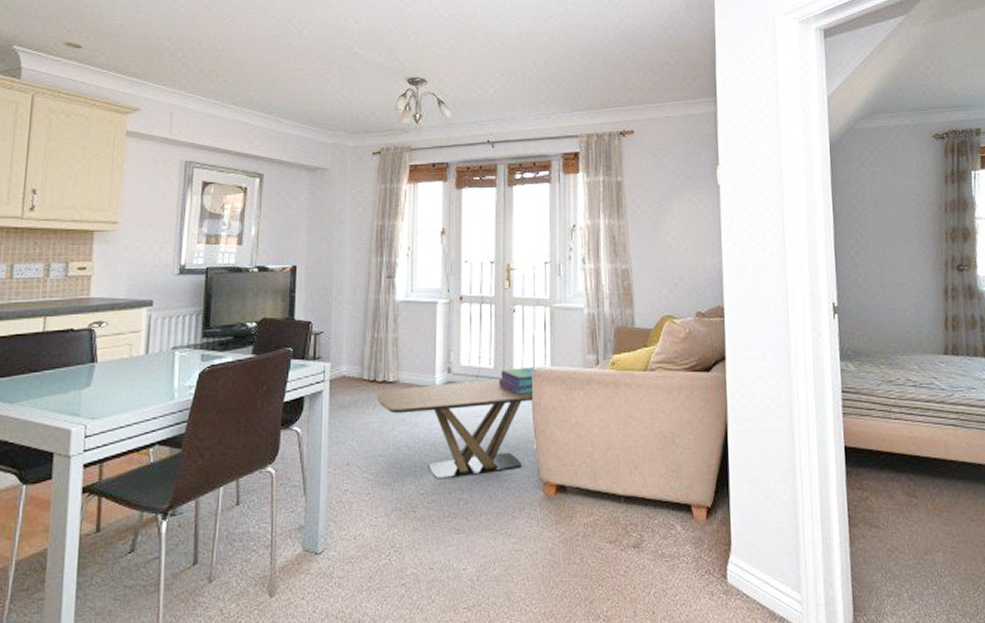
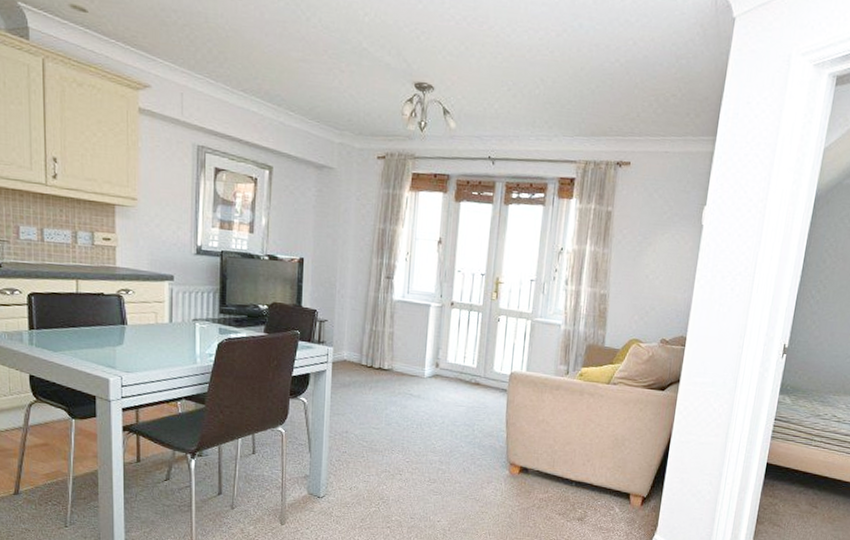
coffee table: present [377,379,532,480] -> none [373,375,508,452]
stack of books: present [498,366,538,395] -> none [479,369,515,393]

